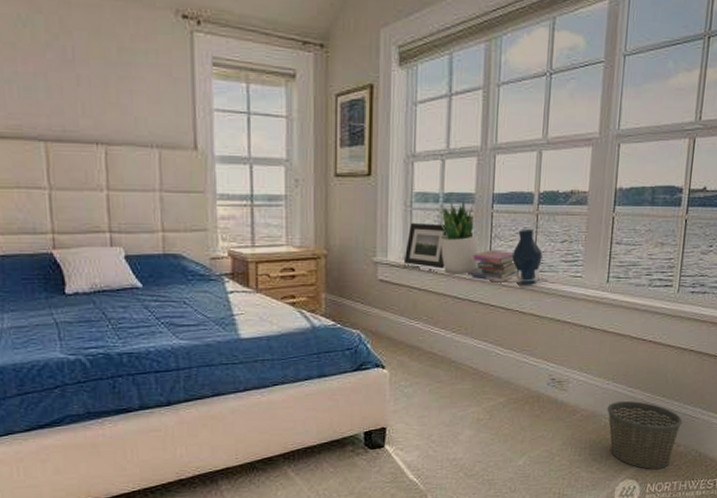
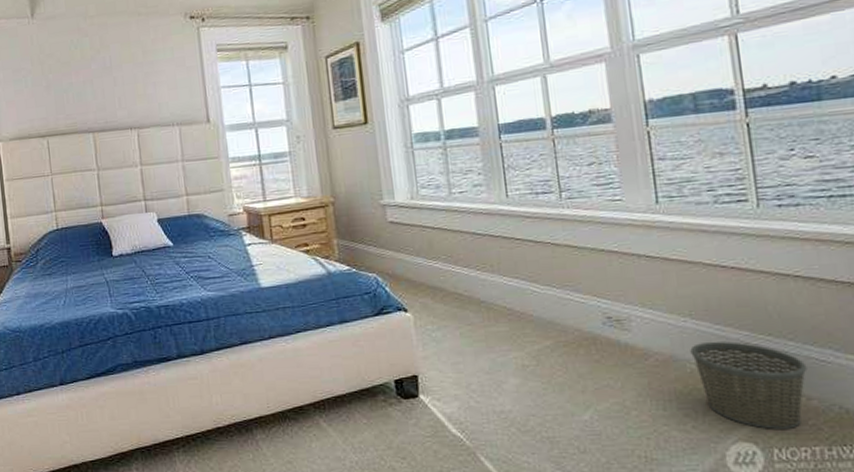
picture frame: present [403,223,447,269] -> none [412,160,457,206]
planter: present [438,198,480,276] -> none [442,132,496,211]
books: present [466,250,517,283] -> none [482,180,541,215]
vase: present [511,228,543,284] -> none [530,154,569,213]

